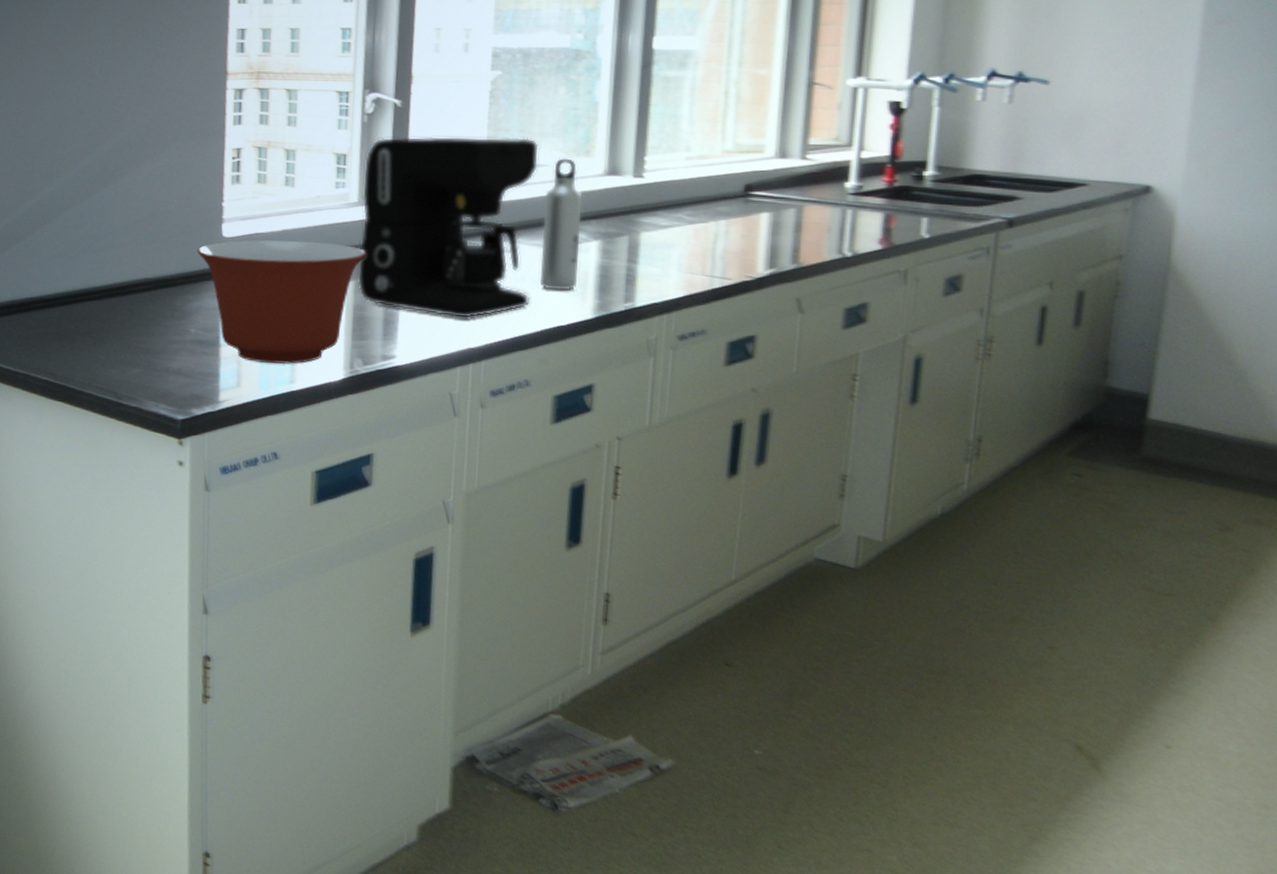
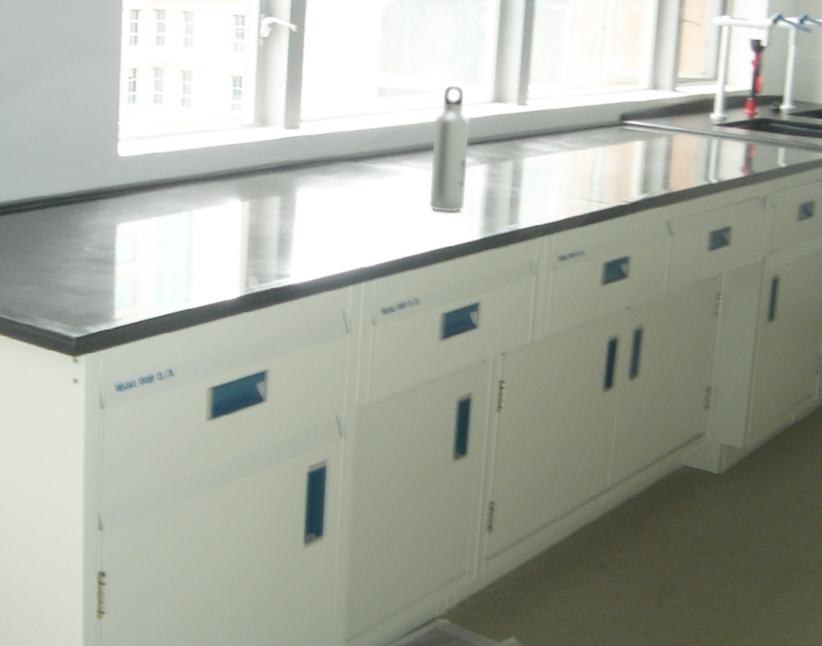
mixing bowl: present [197,239,366,365] -> none [92,159,262,283]
coffee maker: present [357,136,539,319] -> none [253,61,429,239]

